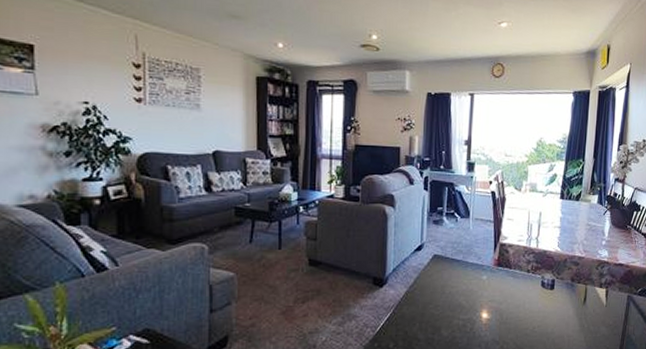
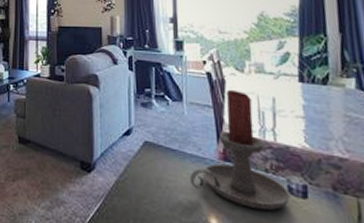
candle holder: none [469,206,543,302] -> present [189,89,291,211]

